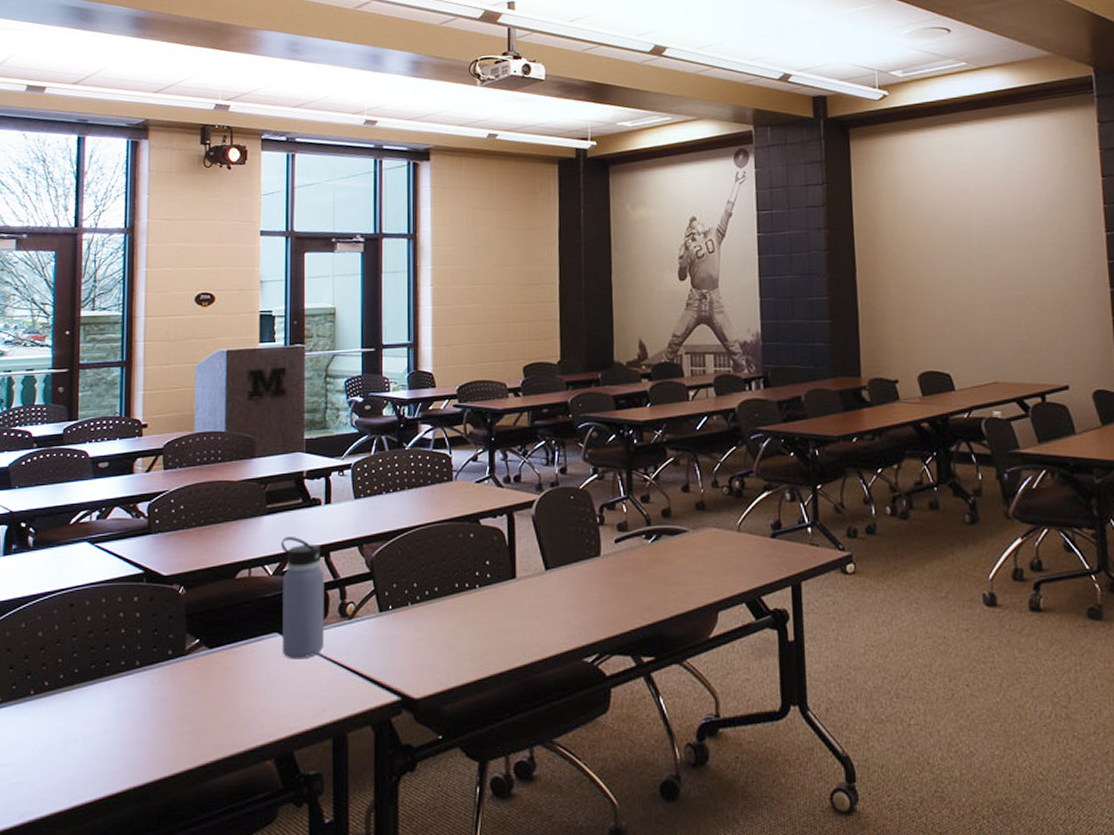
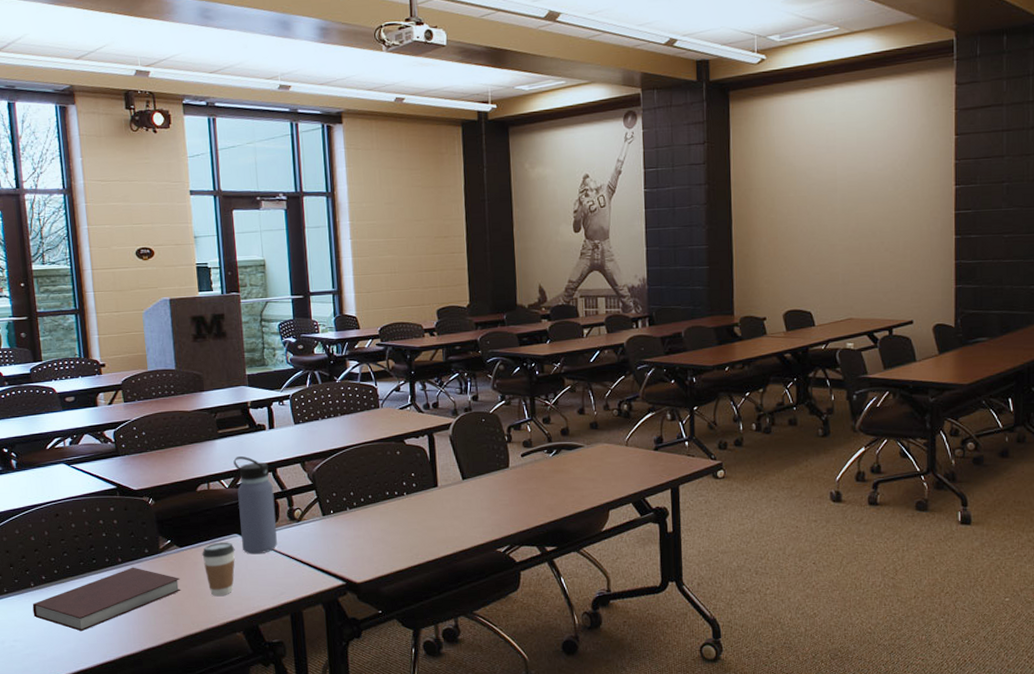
notebook: none [28,672,206,755] -> present [32,567,181,632]
coffee cup: none [234,643,274,713] -> present [202,542,235,597]

